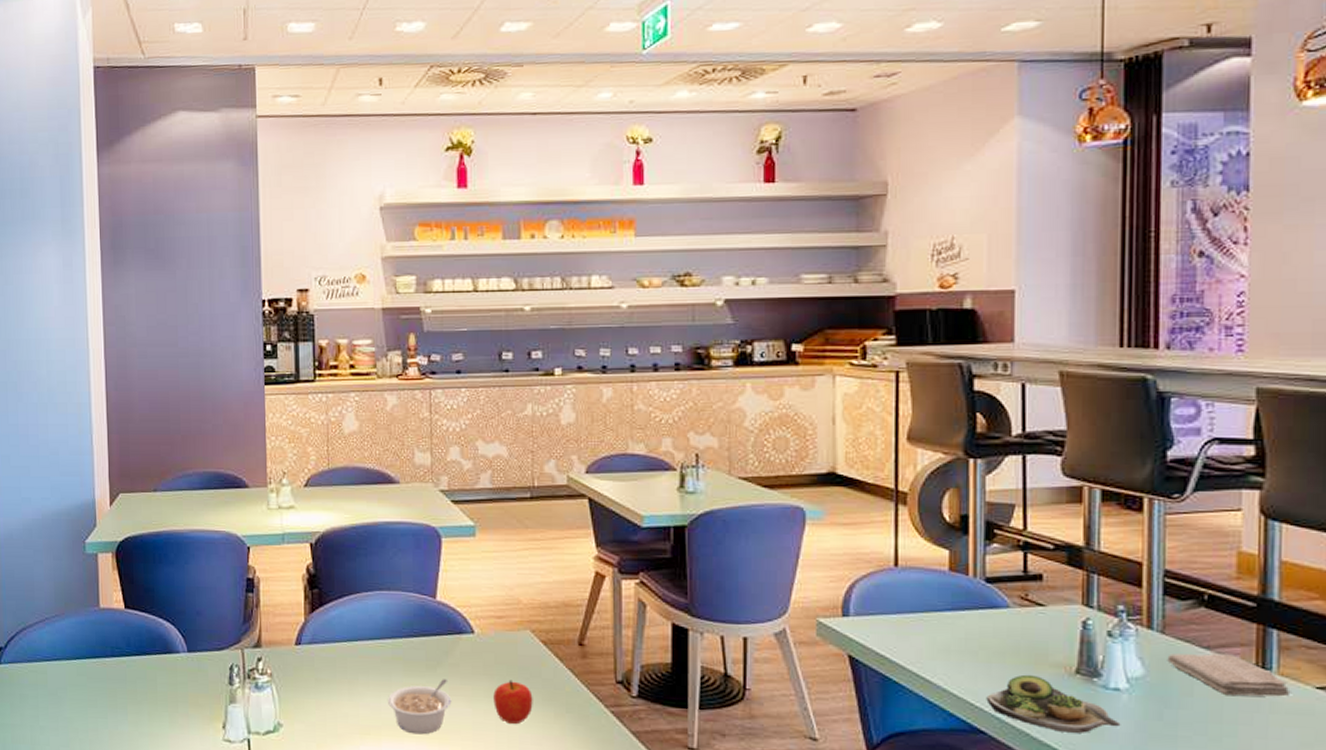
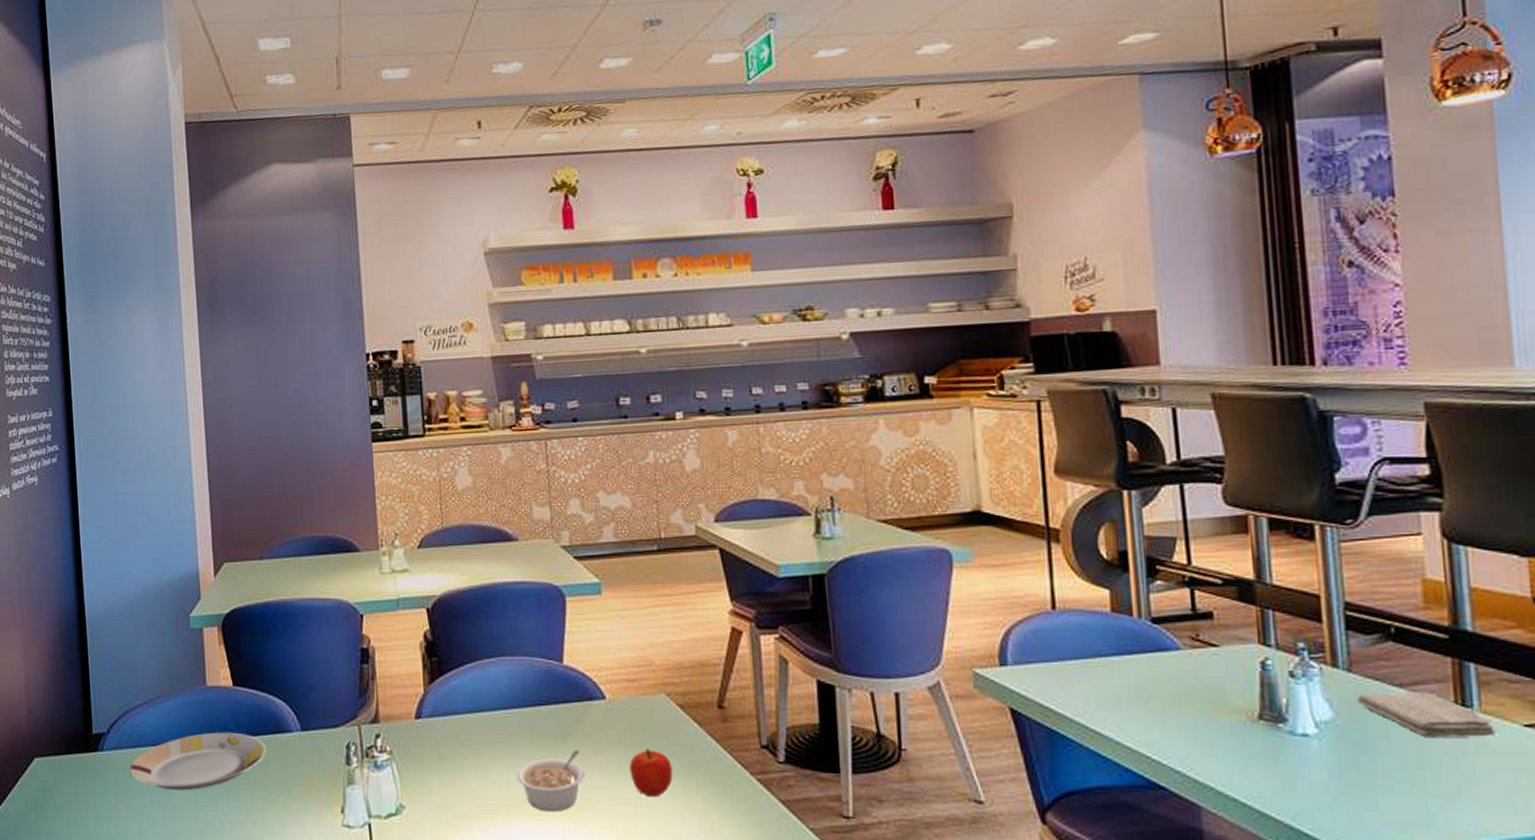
plate: none [26,650,154,703] -> present [130,732,266,791]
salad plate: present [986,674,1121,733] -> none [1163,722,1314,785]

